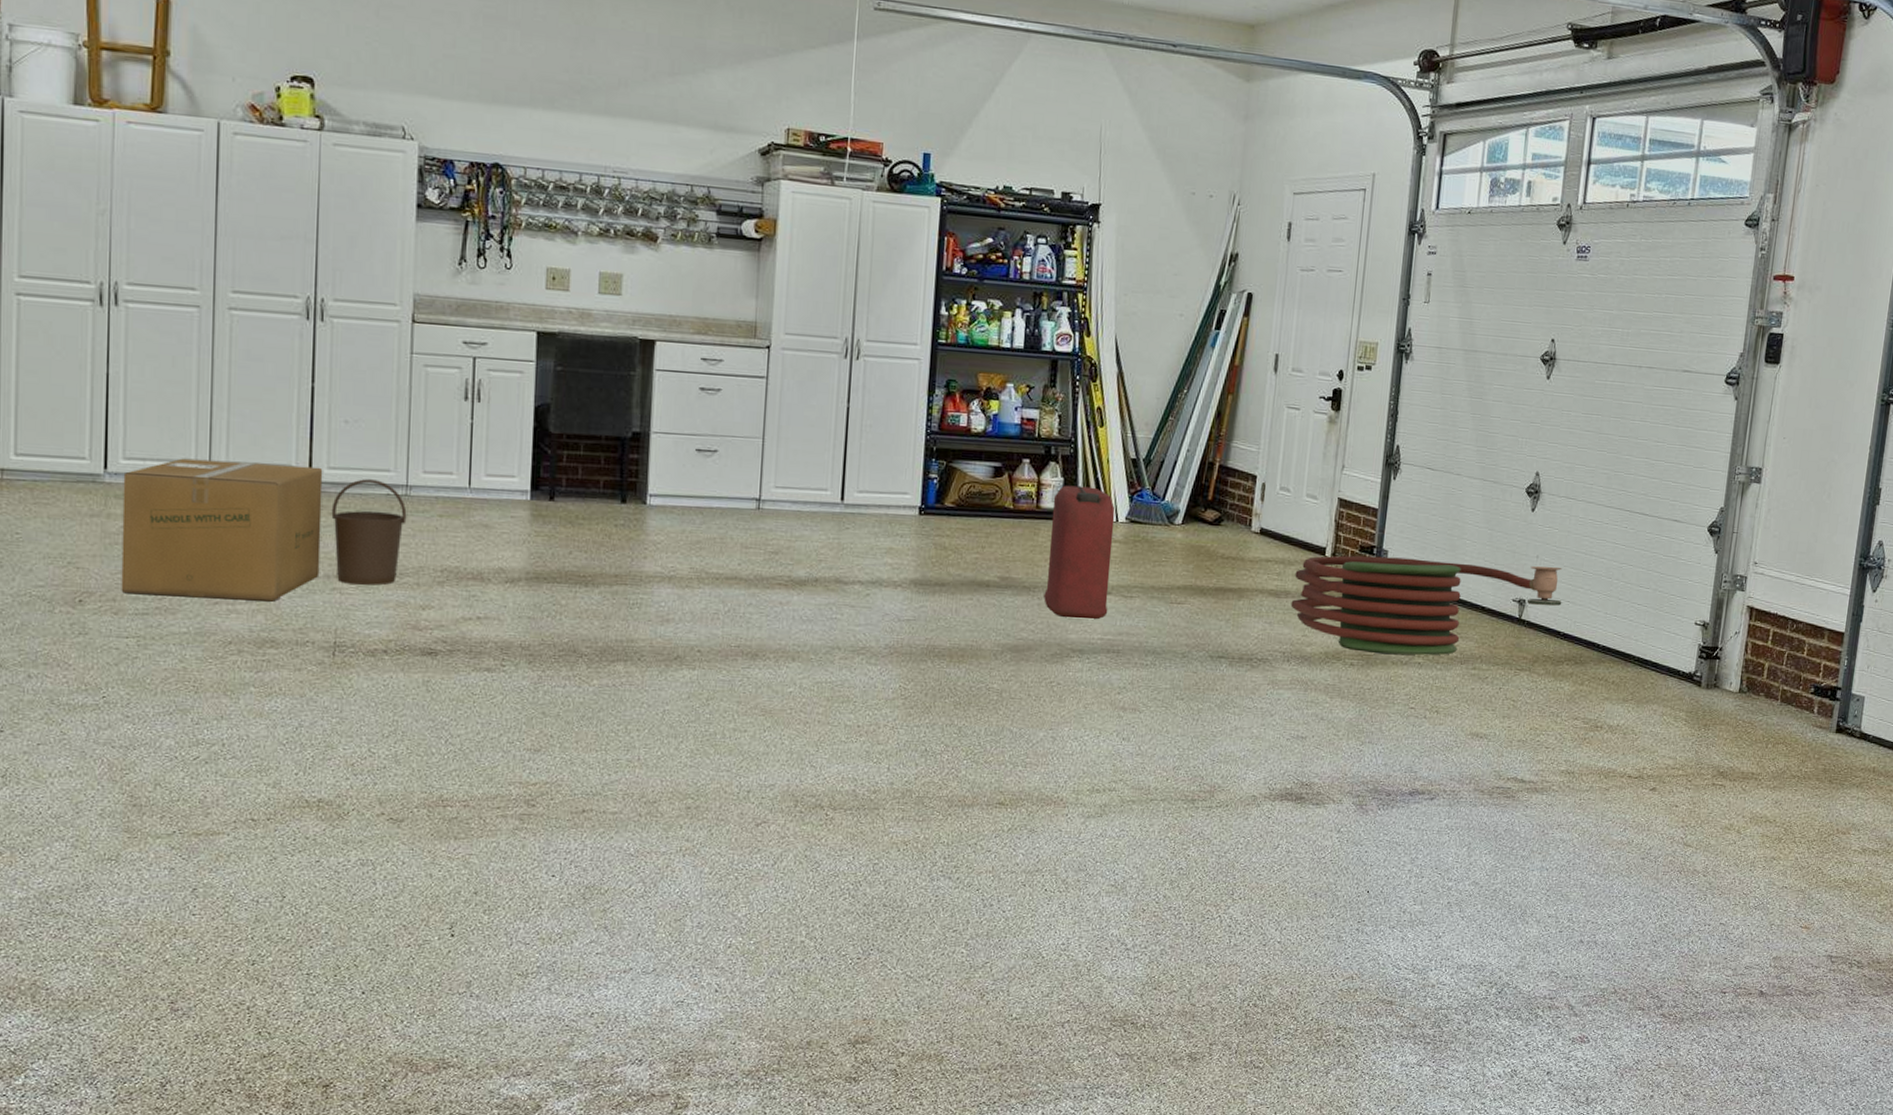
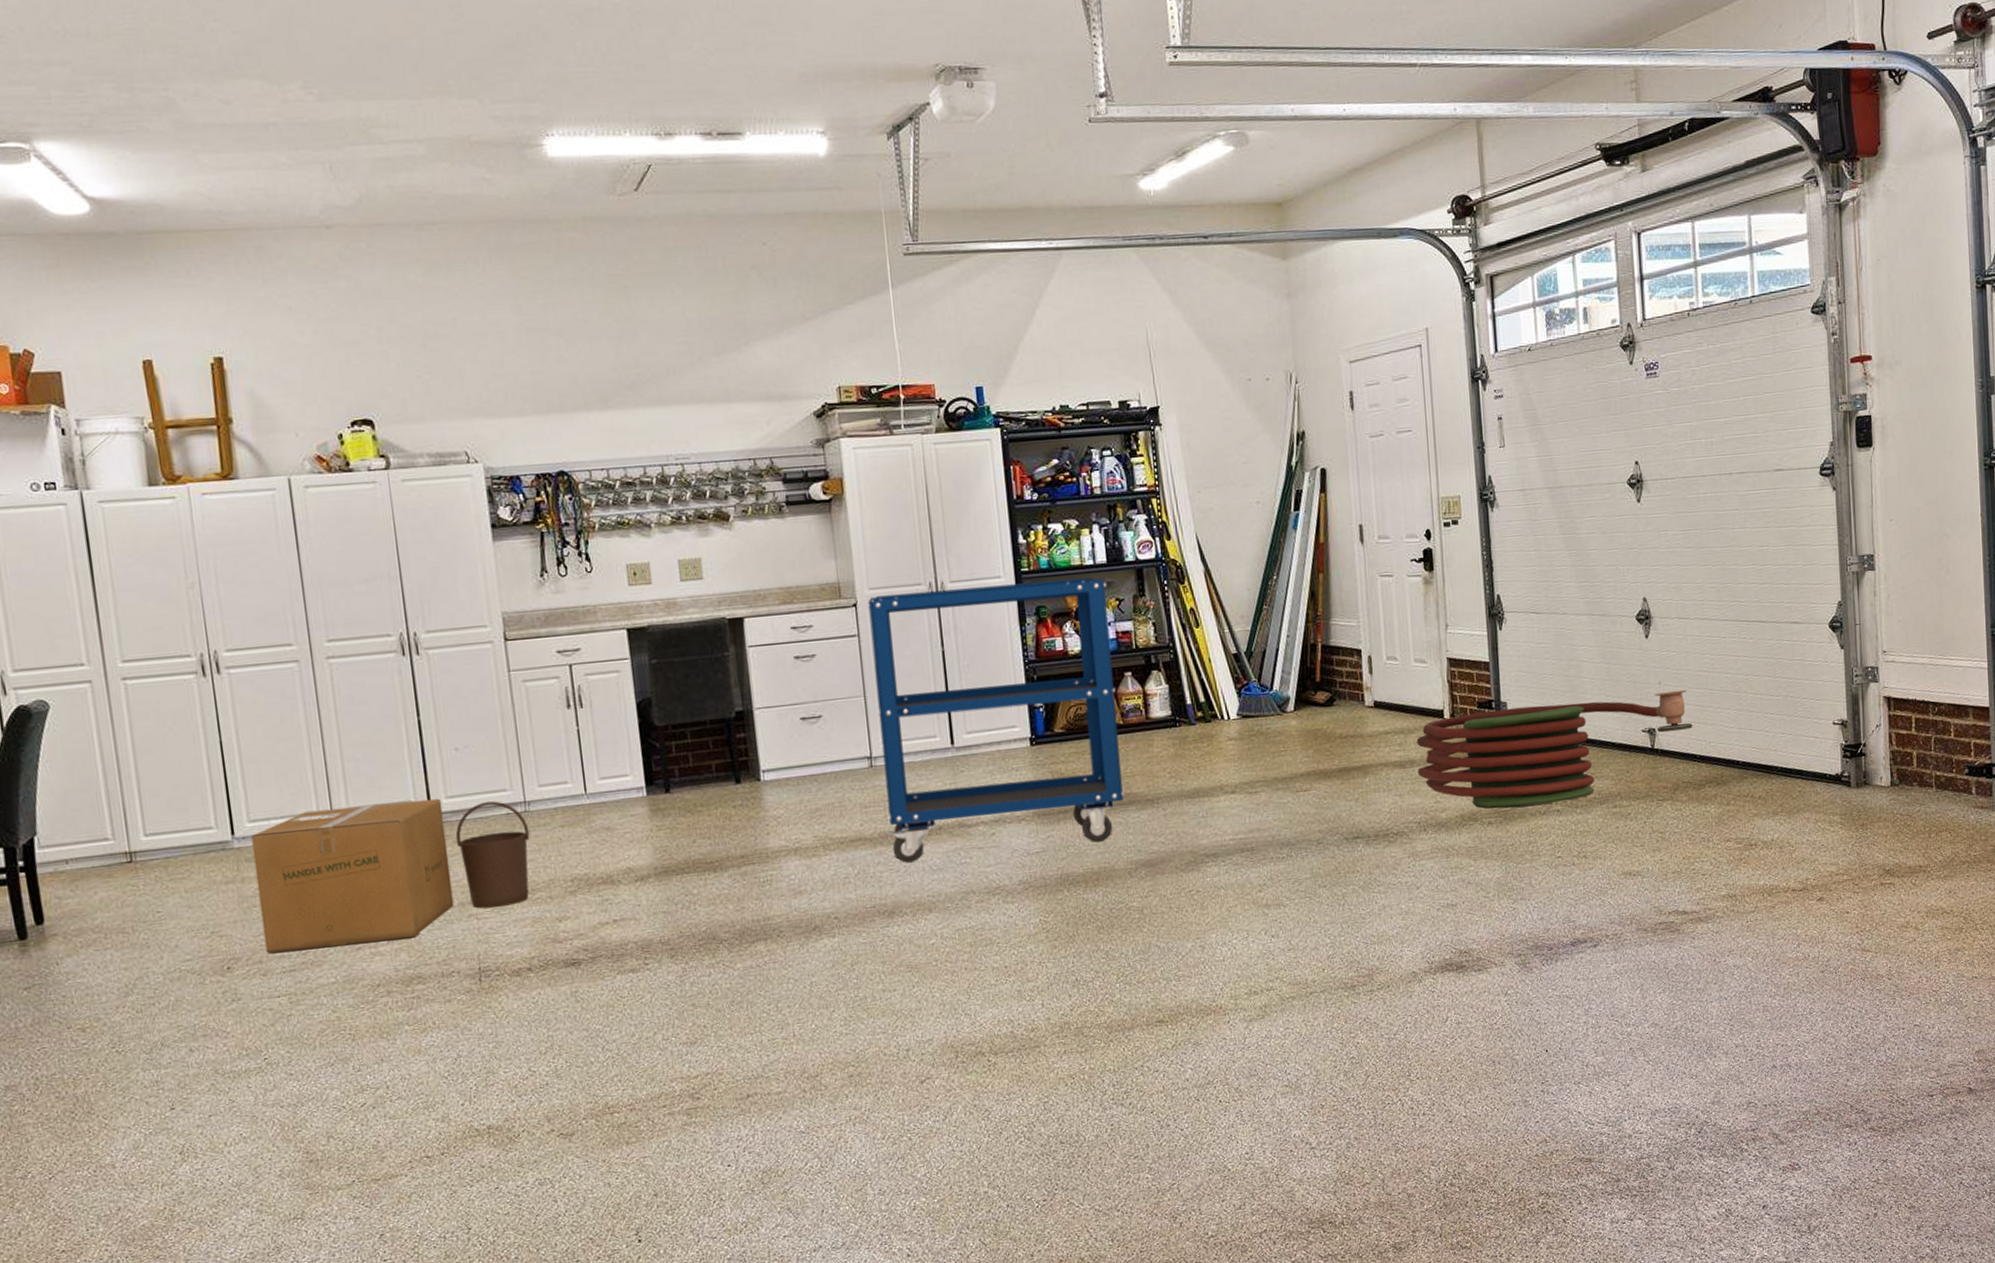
utility cart: none [763,342,1033,621] -> present [867,576,1124,864]
jerry can: present [1044,485,1115,620] -> none [1161,689,1235,825]

